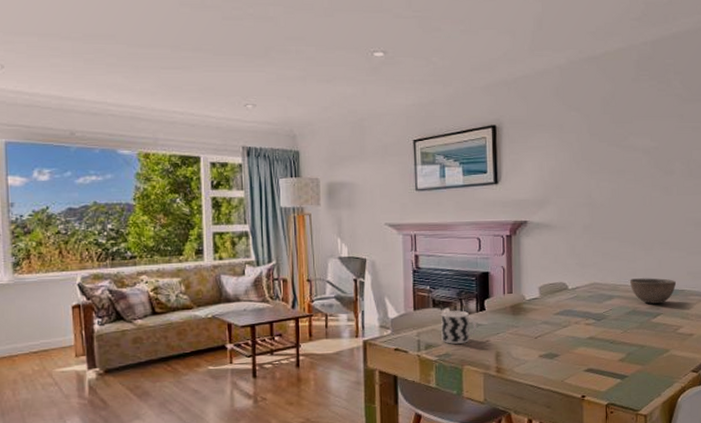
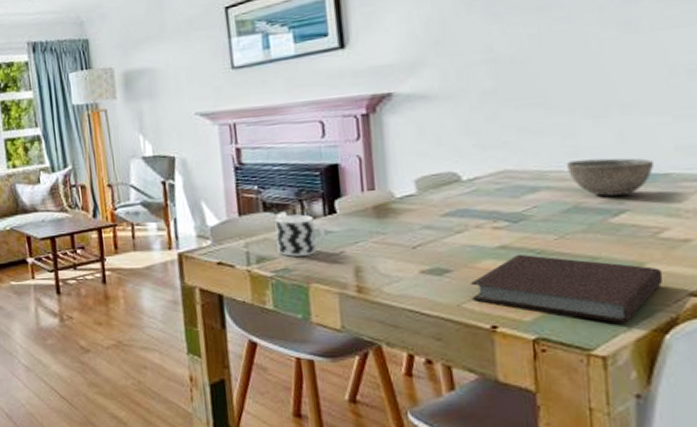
notebook: none [570,343,679,391] -> present [469,254,664,323]

